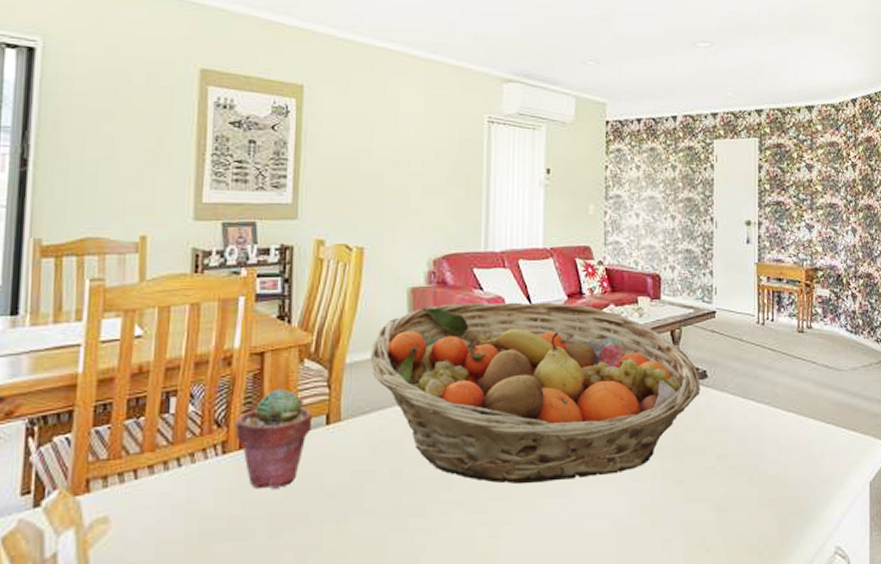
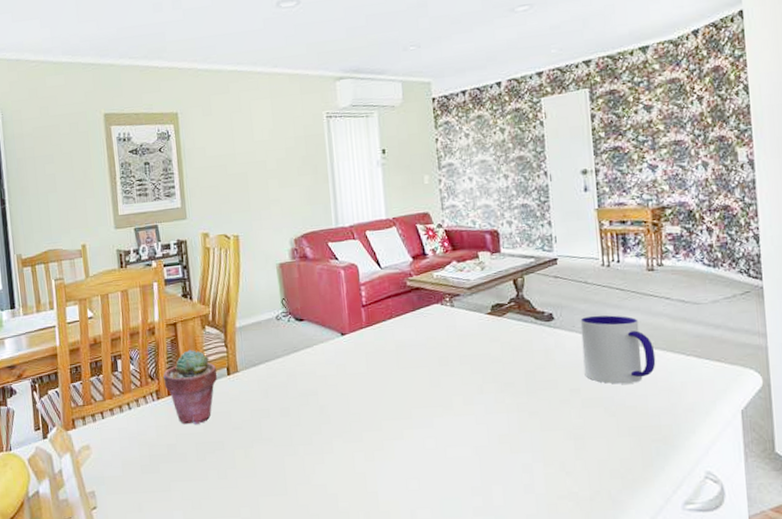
fruit basket: present [370,302,701,485] -> none [254,264,548,418]
mug: none [732,375,799,451] -> present [580,315,656,384]

